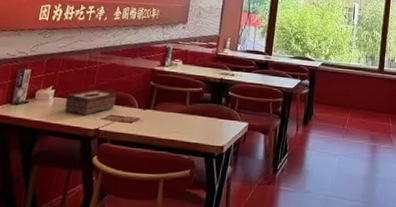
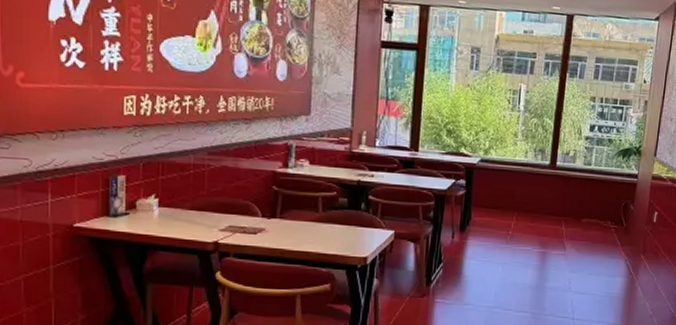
tissue box: present [64,89,116,116] -> none [174,197,233,227]

